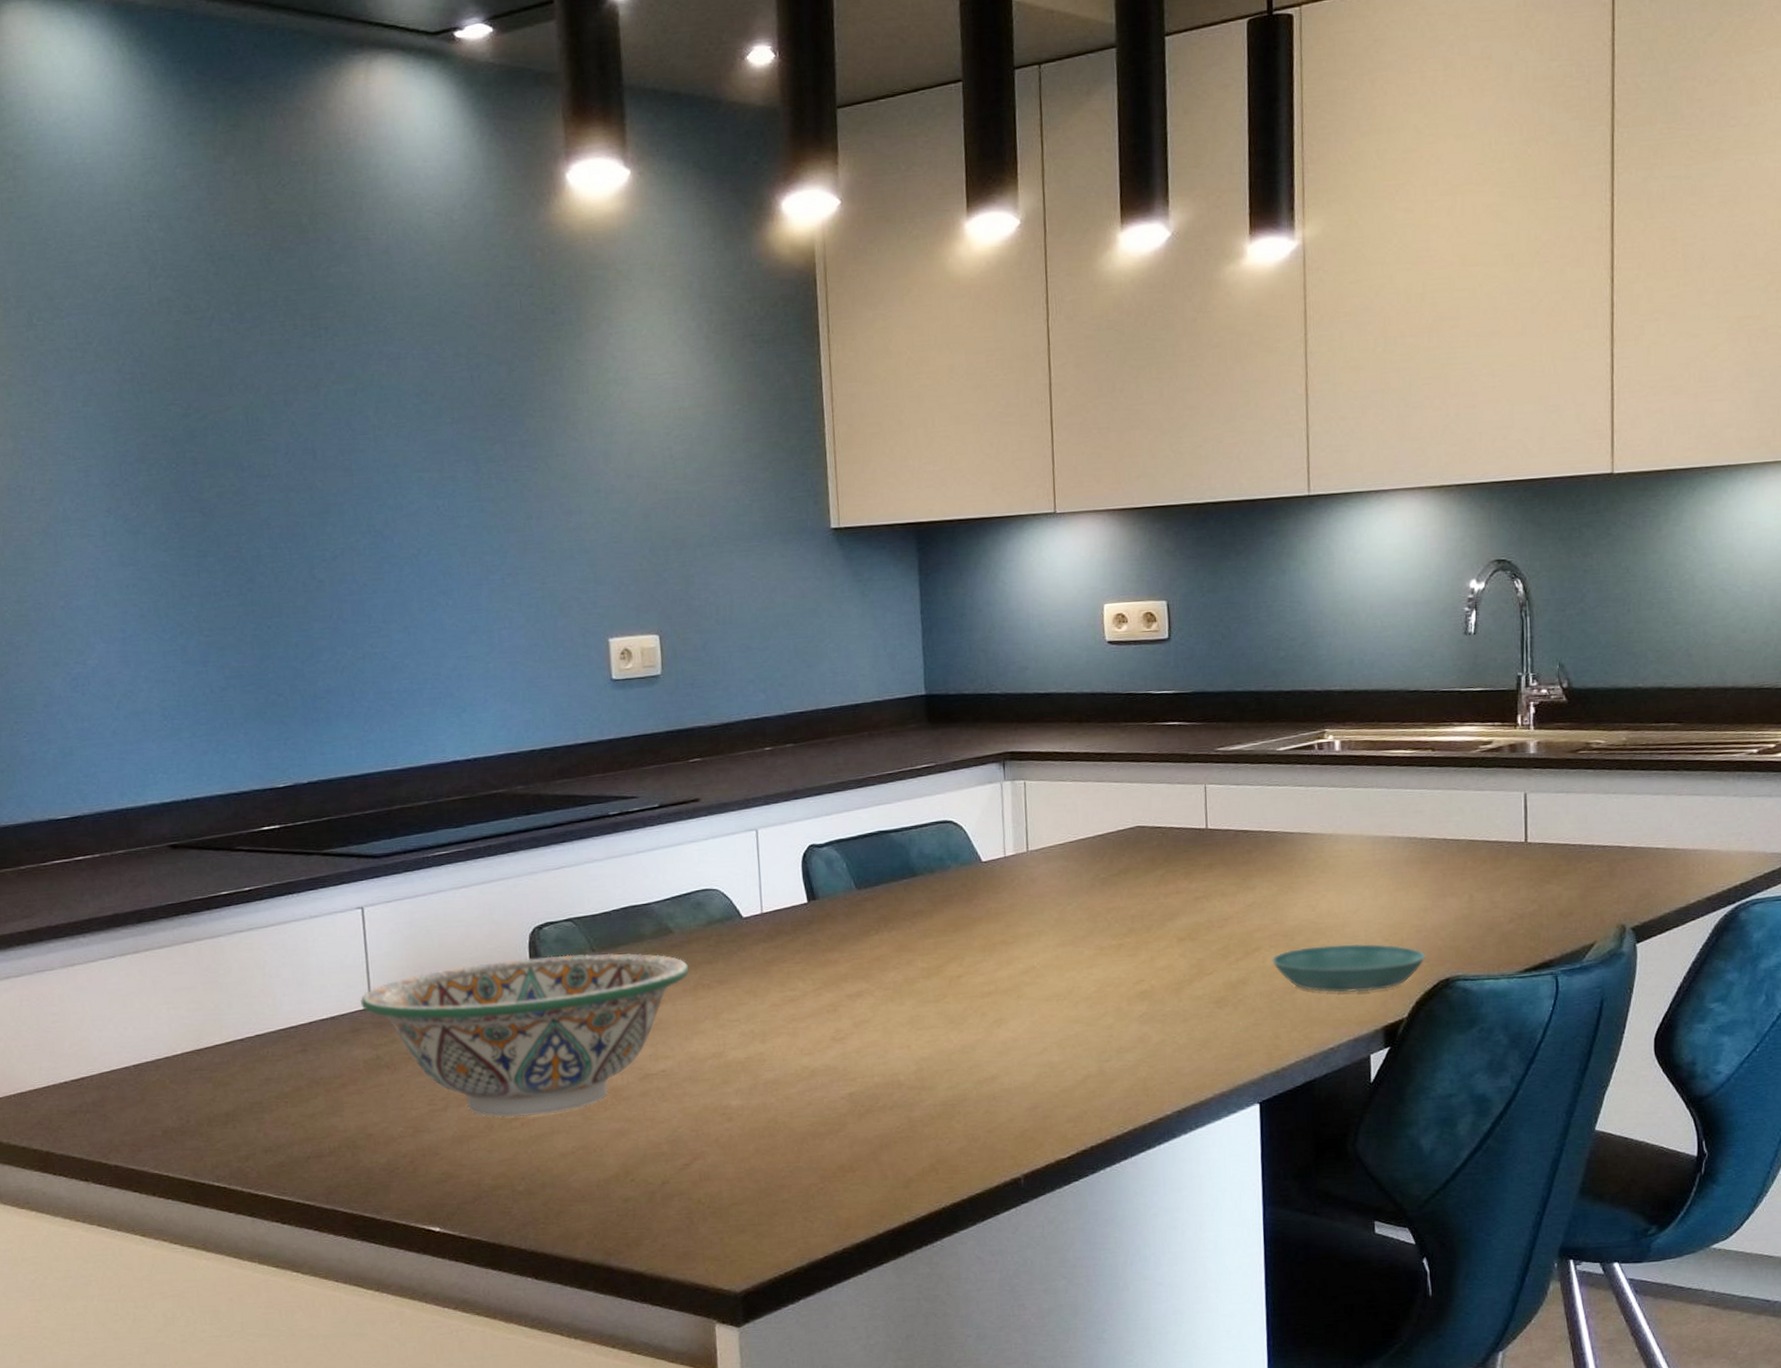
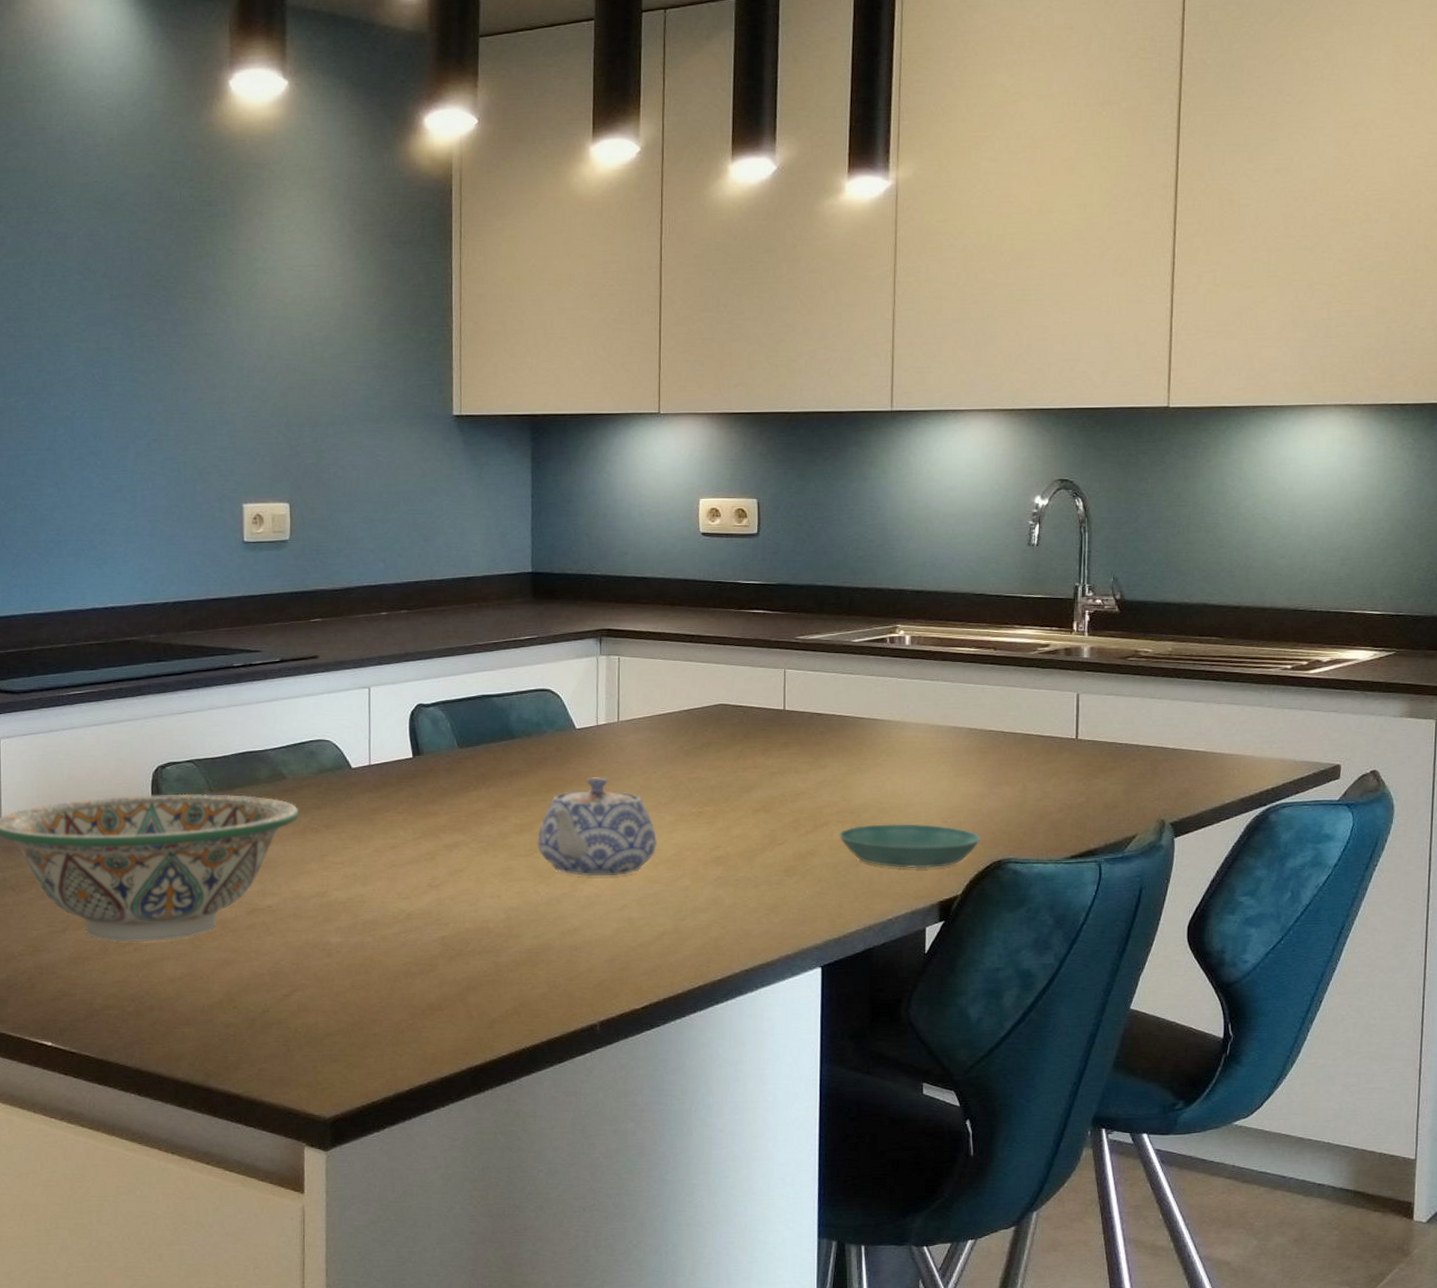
teapot: none [946,912,1076,1020] -> present [537,777,657,877]

